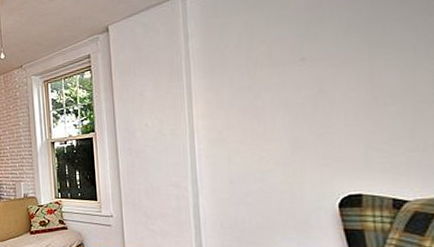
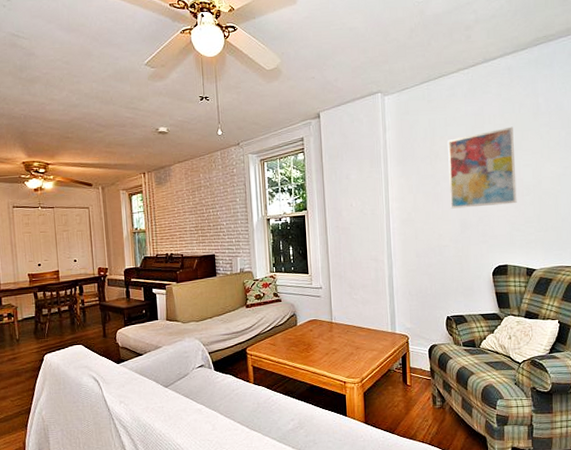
wall art: none [271,18,376,126] -> present [448,126,517,209]

